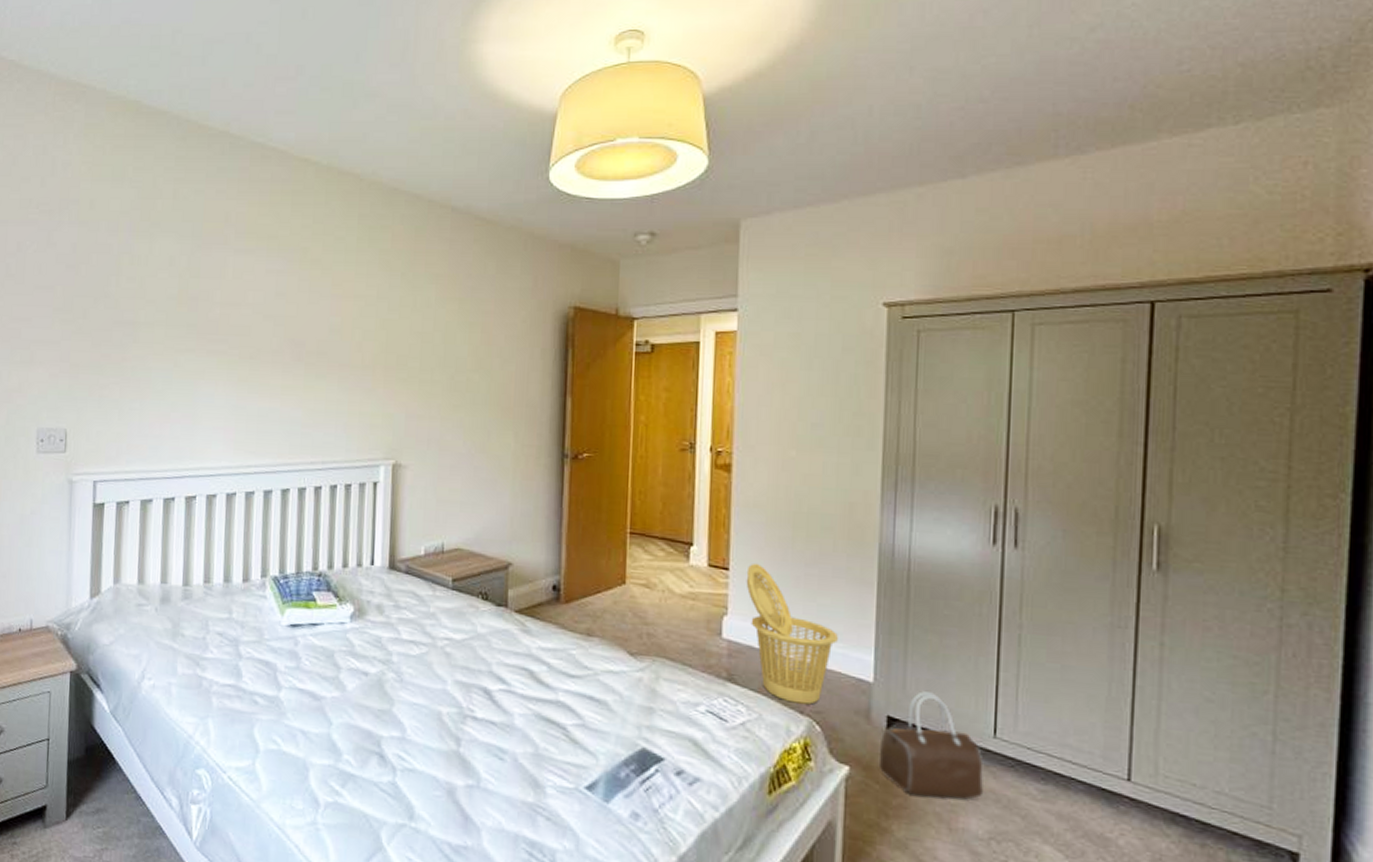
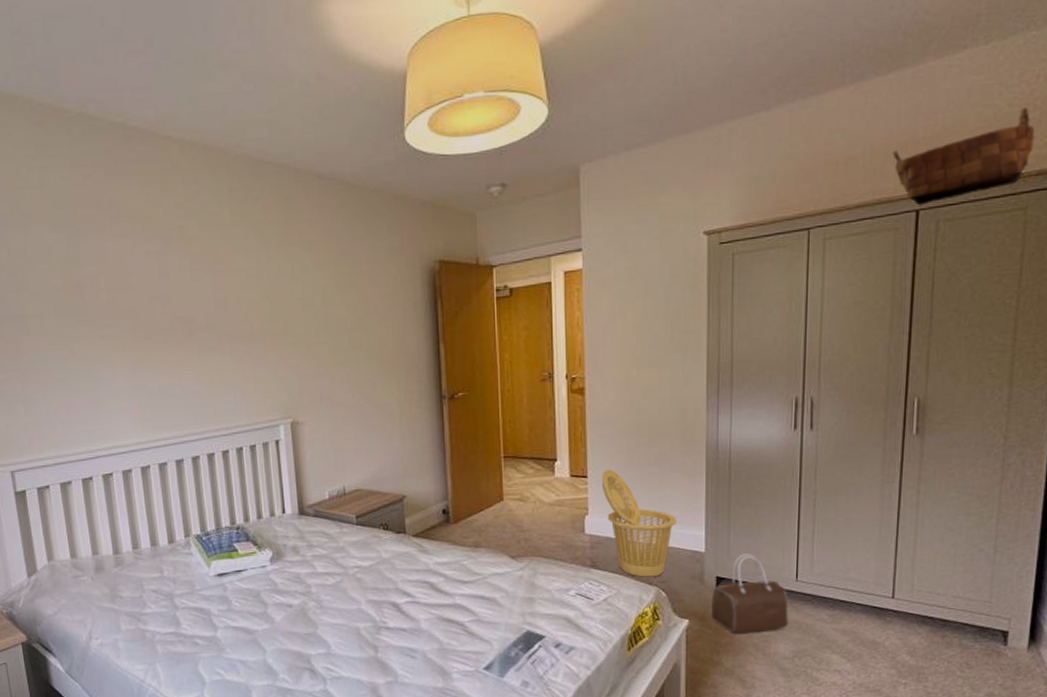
woven basket: none [1119,197,1305,297] -> present [892,108,1035,206]

